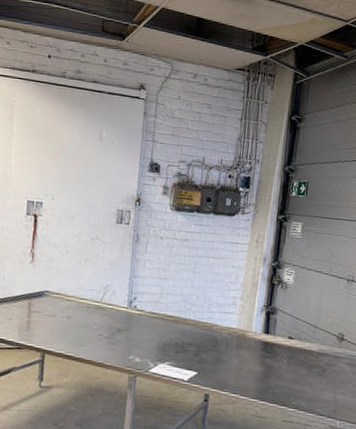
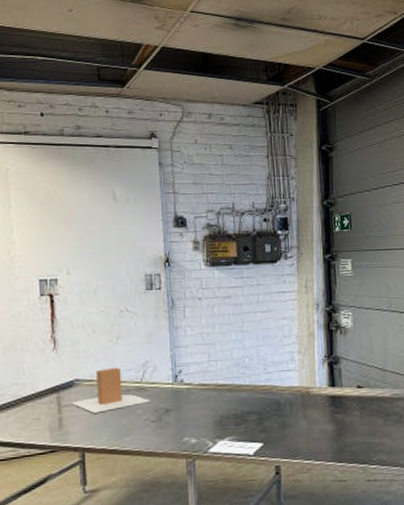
cardboard box: none [39,285,106,323] -> present [70,367,150,413]

